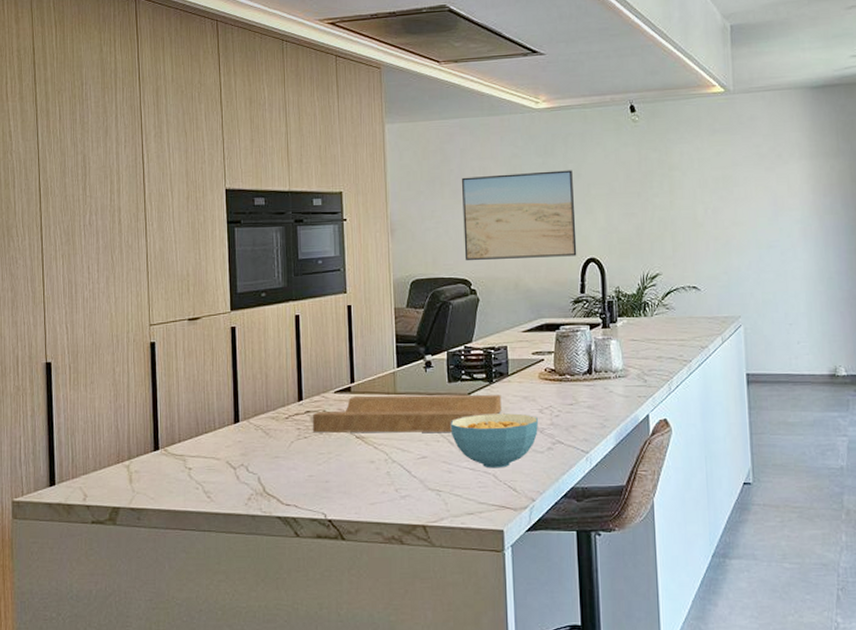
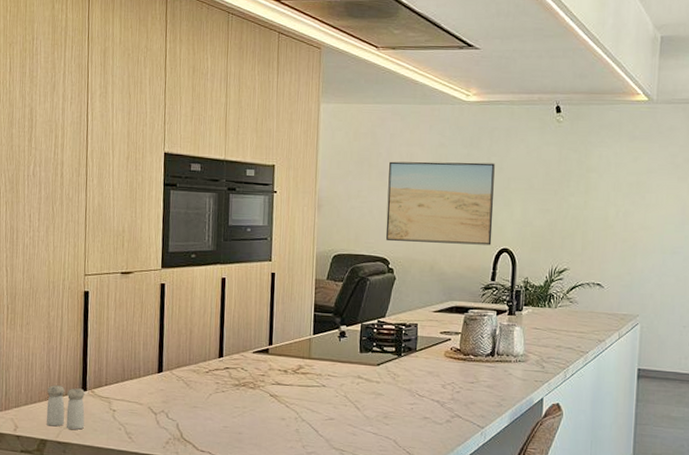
salt and pepper shaker: none [117,447,158,493] -> present [46,385,85,430]
cutting board: present [312,394,502,433] -> none [230,357,408,398]
cereal bowl: present [450,413,539,469] -> none [358,384,441,435]

